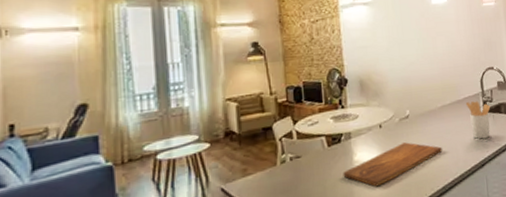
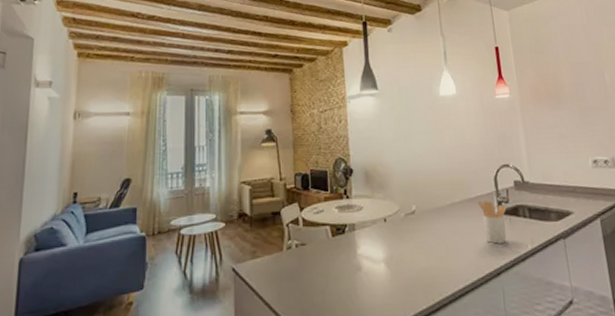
cutting board: present [343,142,443,187] -> none [346,240,452,285]

